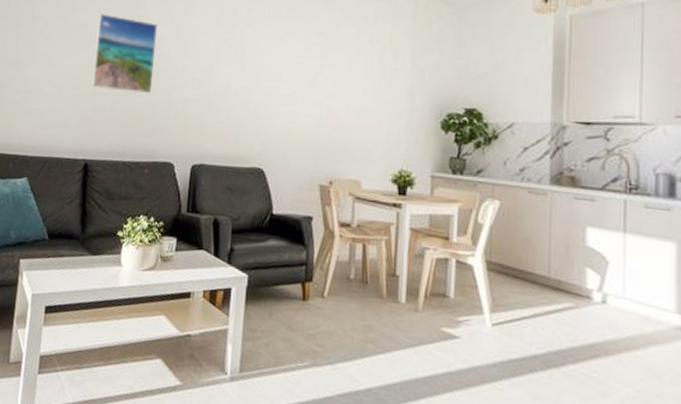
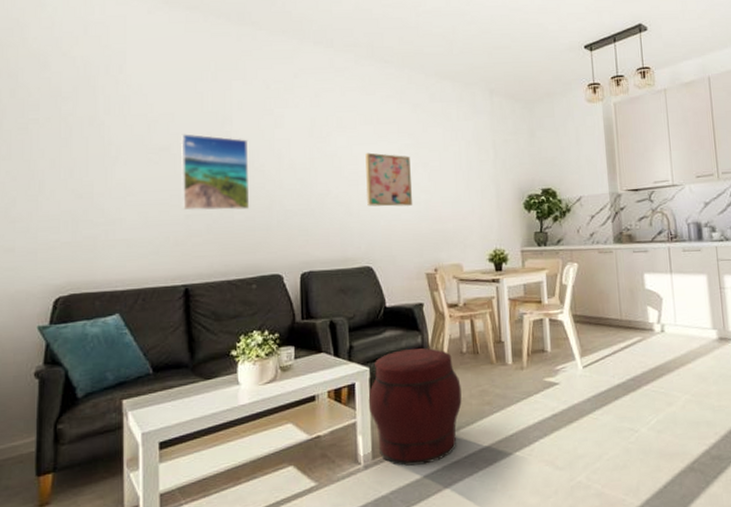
ottoman: none [242,262,344,393] -> present [368,348,462,466]
wall art: none [266,48,317,111] -> present [365,152,412,207]

